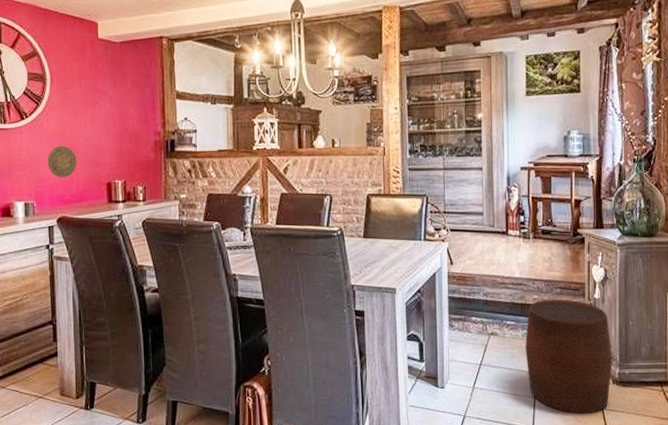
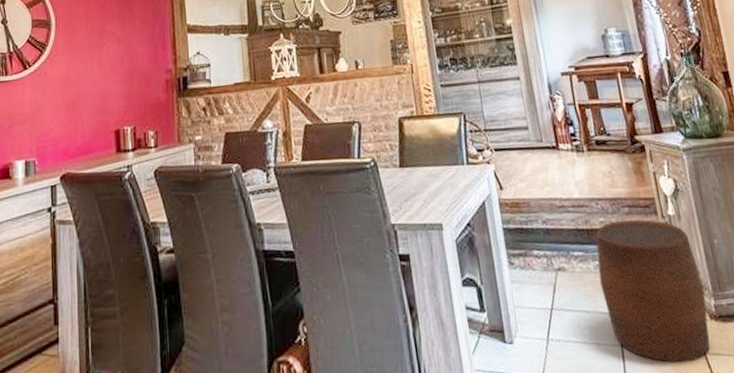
decorative plate: present [47,145,77,178] -> none [50,93,83,130]

